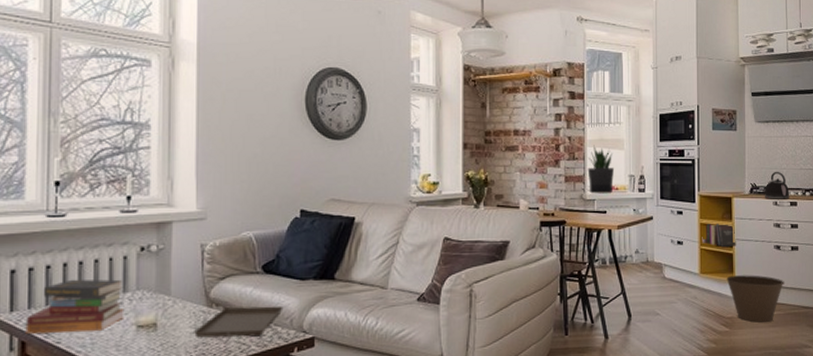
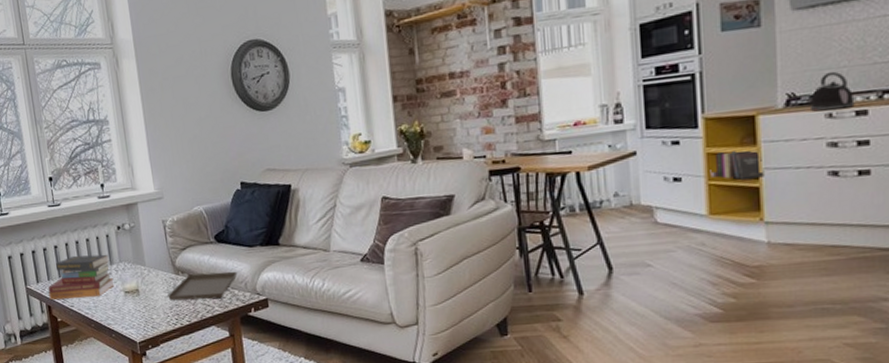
planter: present [587,145,615,194] -> none [543,75,580,133]
basket: present [726,275,786,323] -> none [750,211,849,271]

